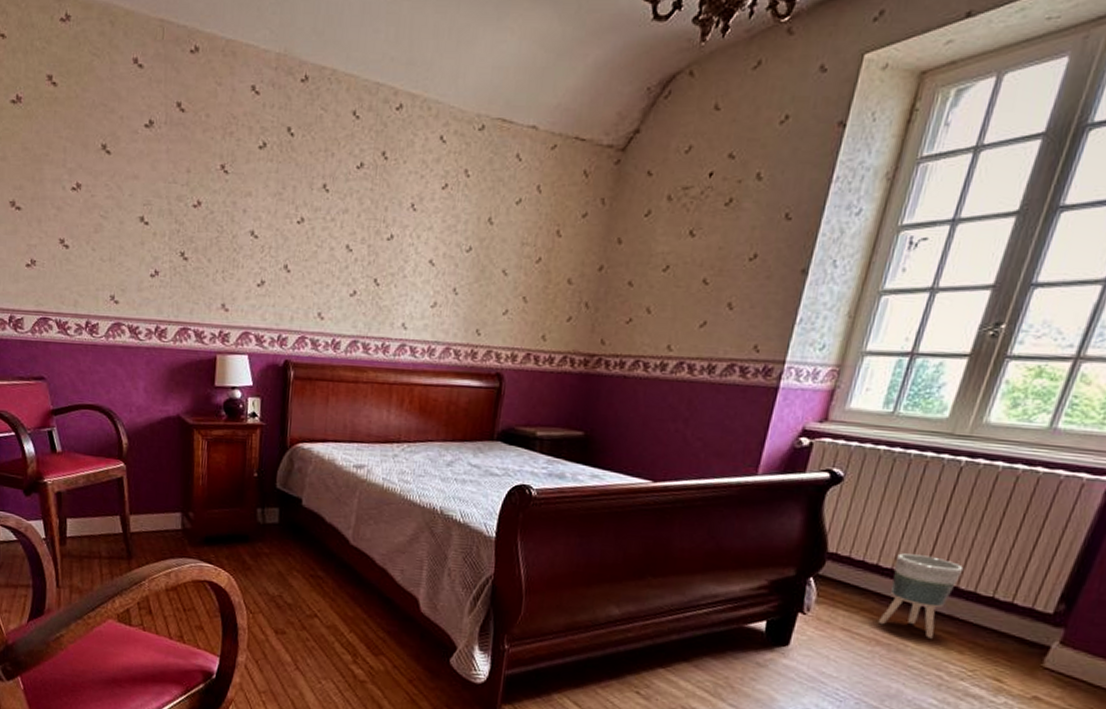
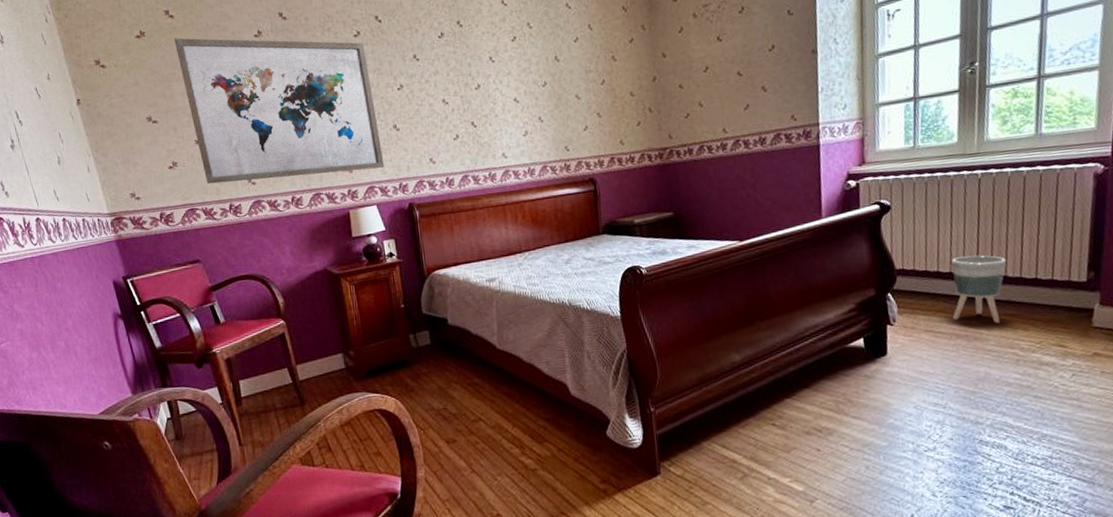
wall art: none [53,112,269,312] -> present [173,38,385,185]

